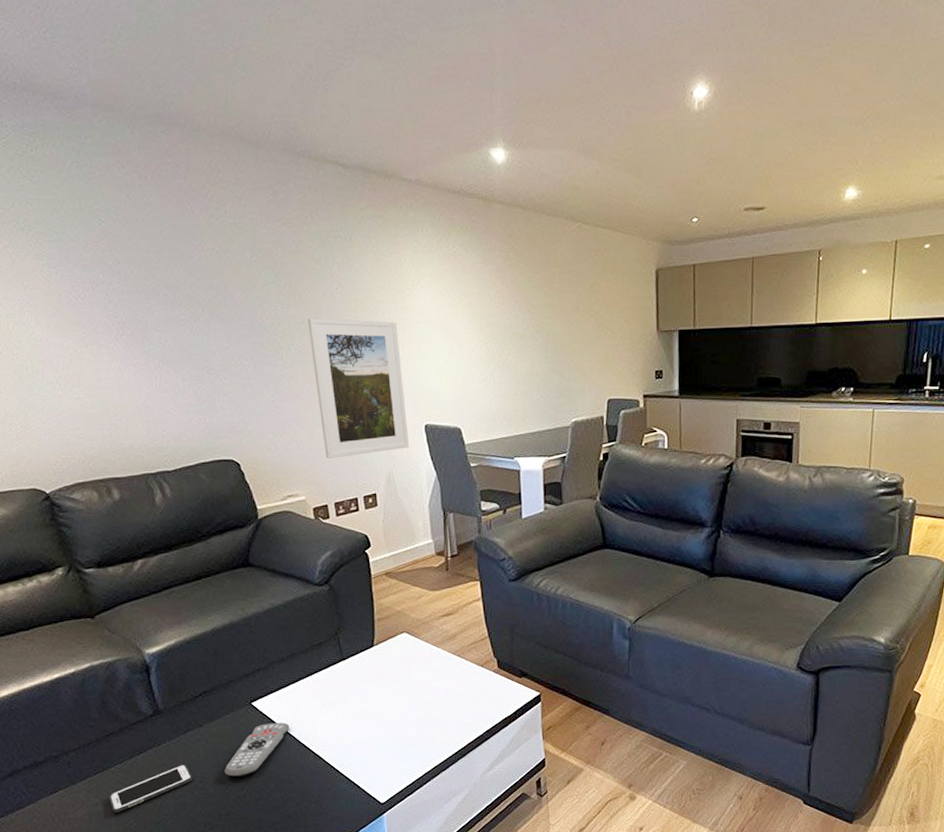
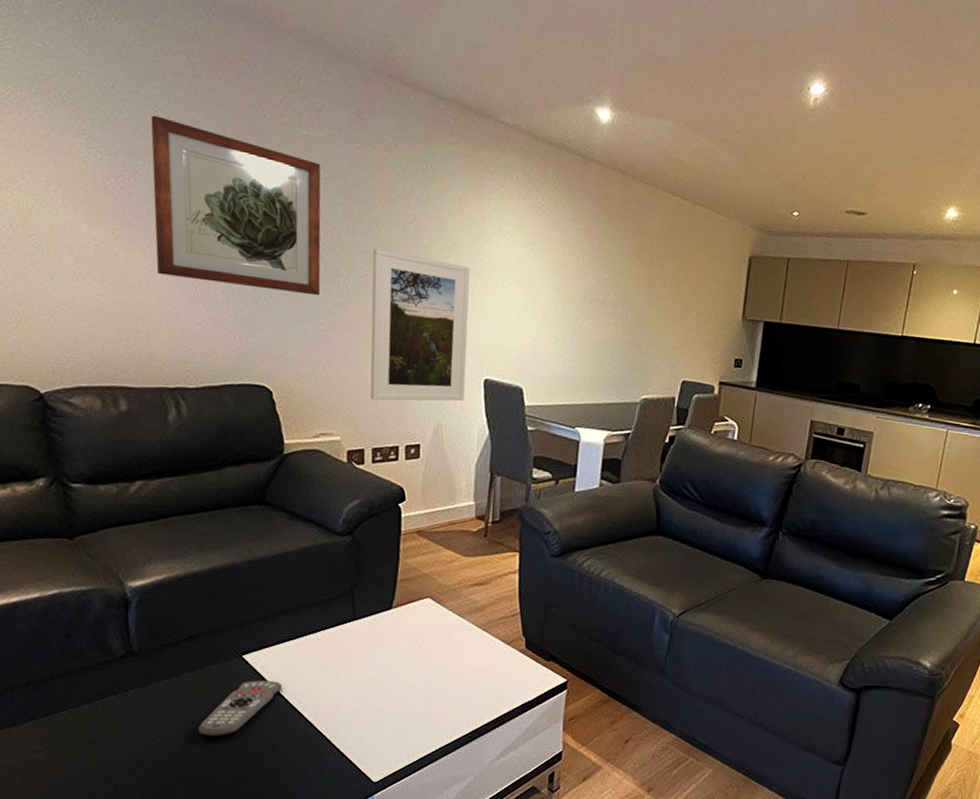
wall art: none [97,228,268,372] -> present [151,115,321,296]
cell phone: present [109,765,193,813] -> none [55,716,159,764]

